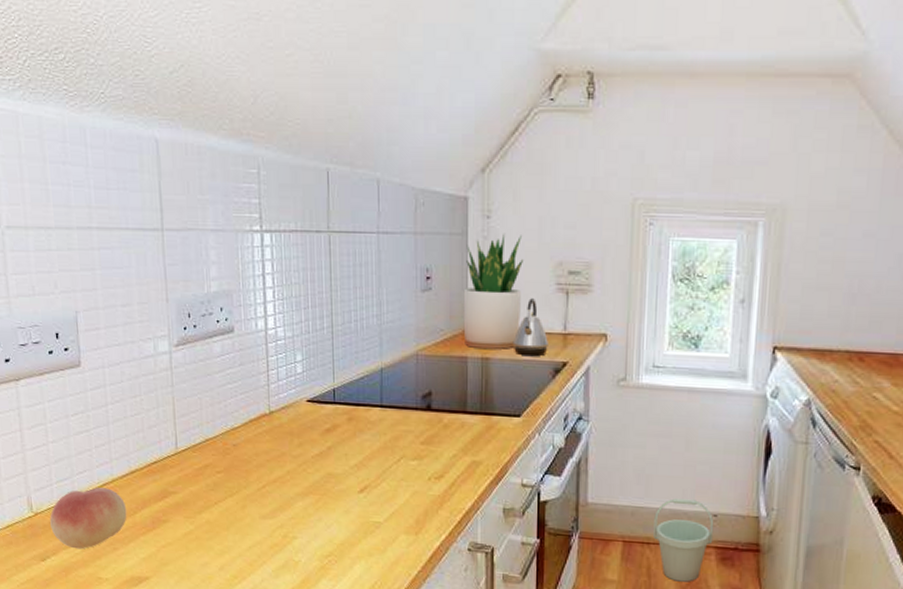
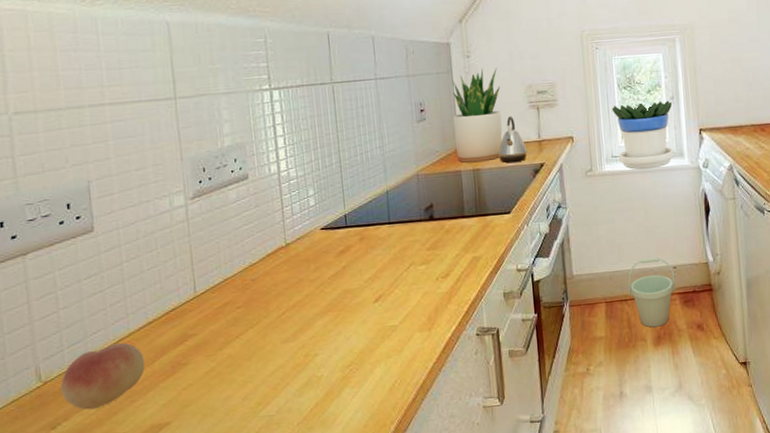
flowerpot: none [660,301,742,389] -> present [611,100,674,170]

